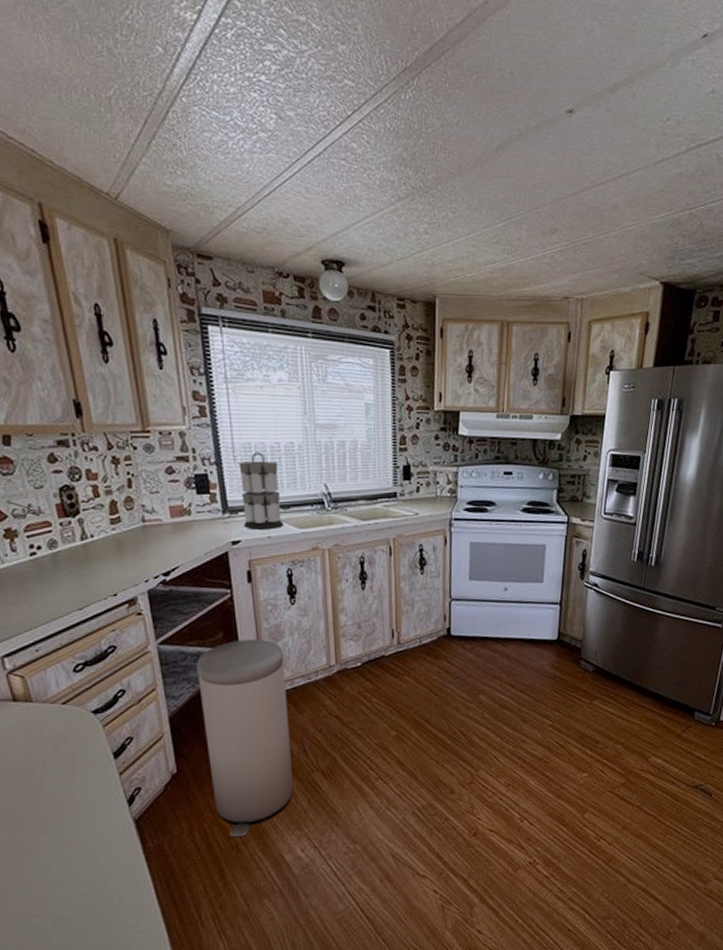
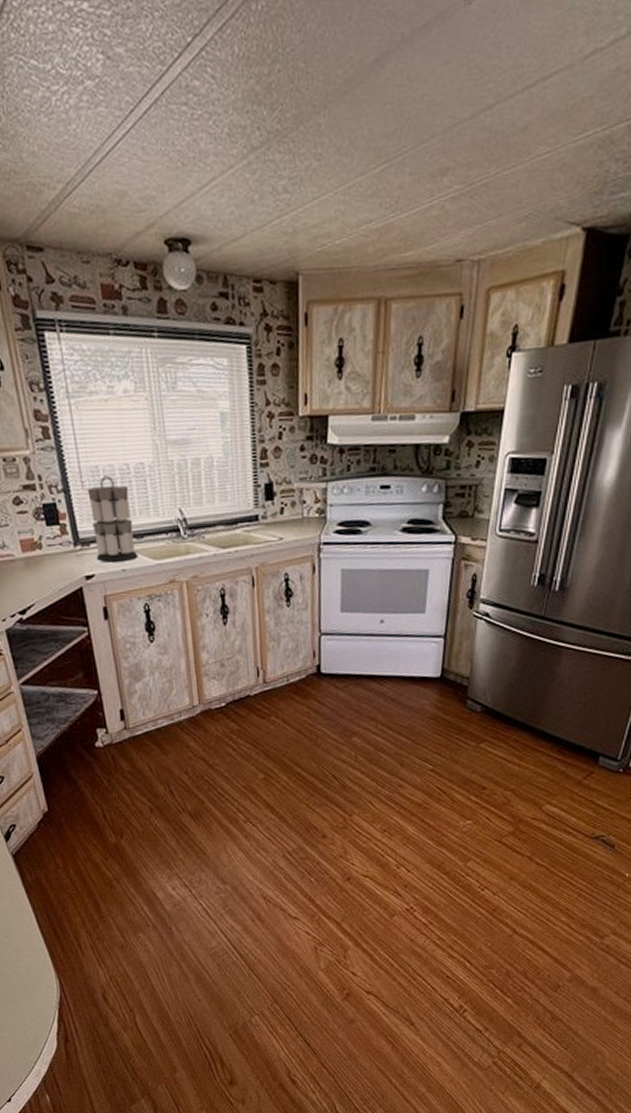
pedal bin: present [197,639,293,839] -> none [59,678,162,875]

